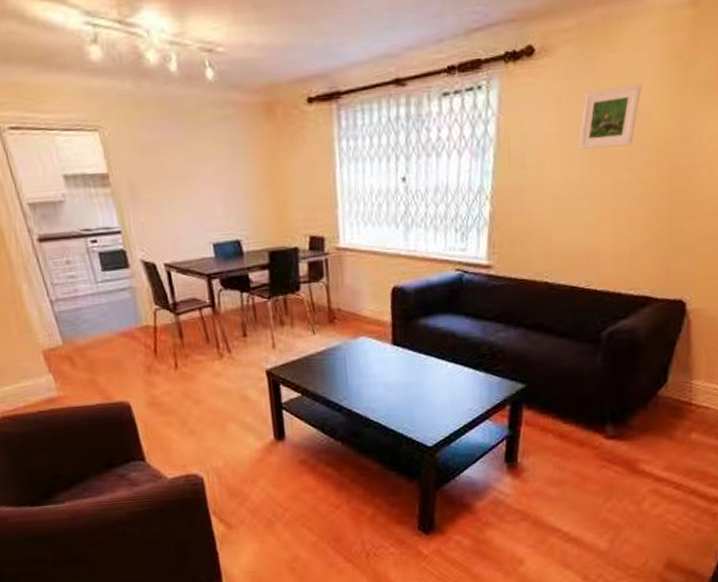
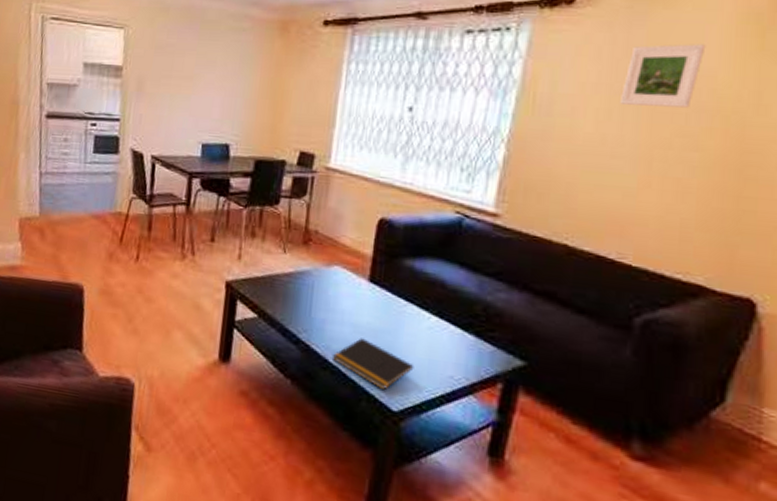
notepad: none [373,394,440,432] -> present [333,338,414,391]

